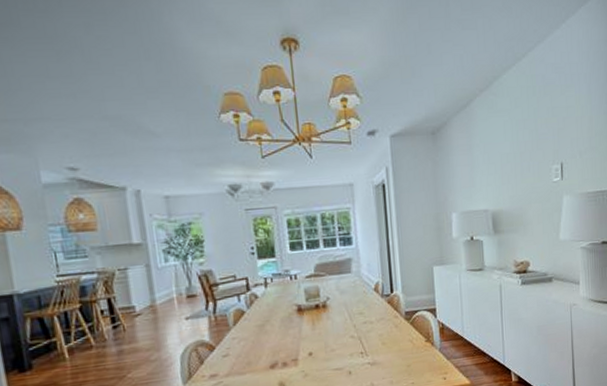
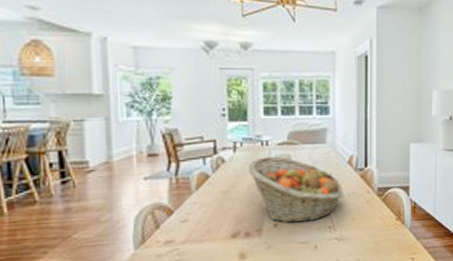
fruit basket: none [279,289,373,352] -> present [247,156,344,223]

